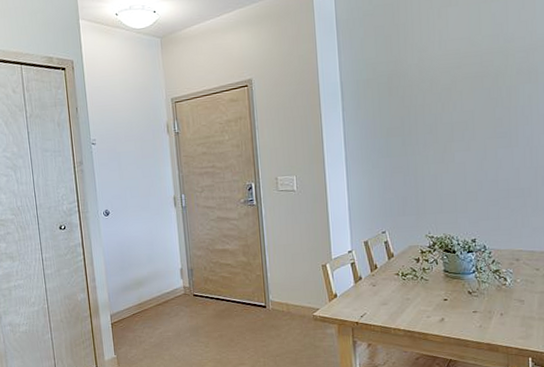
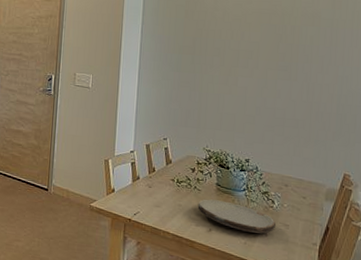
plate: none [426,287,510,315] -> present [197,199,276,234]

